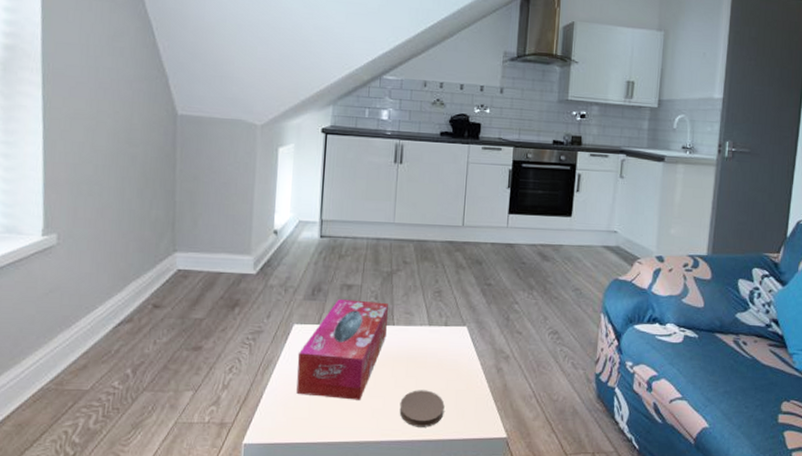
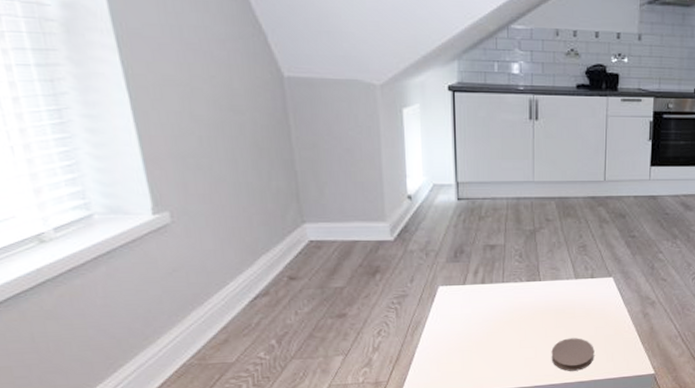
tissue box: present [296,299,388,400] -> none [446,259,533,352]

